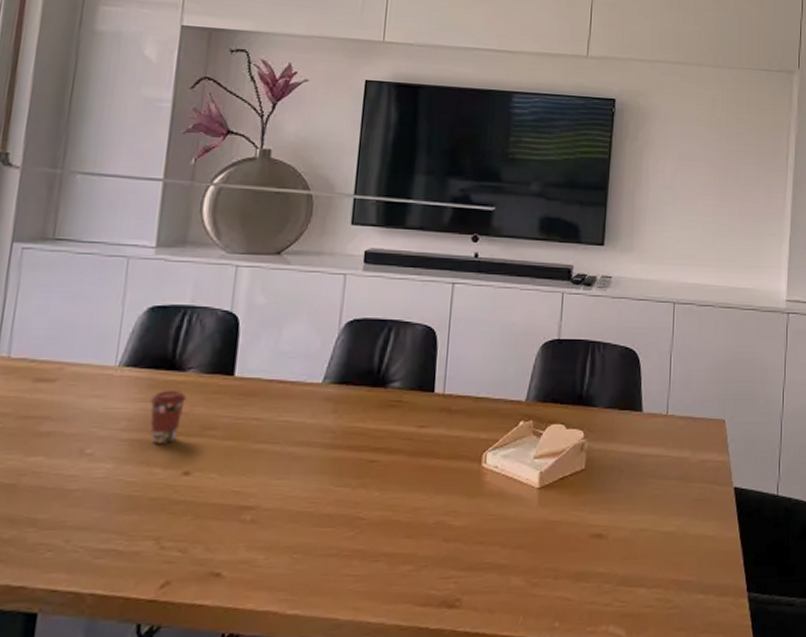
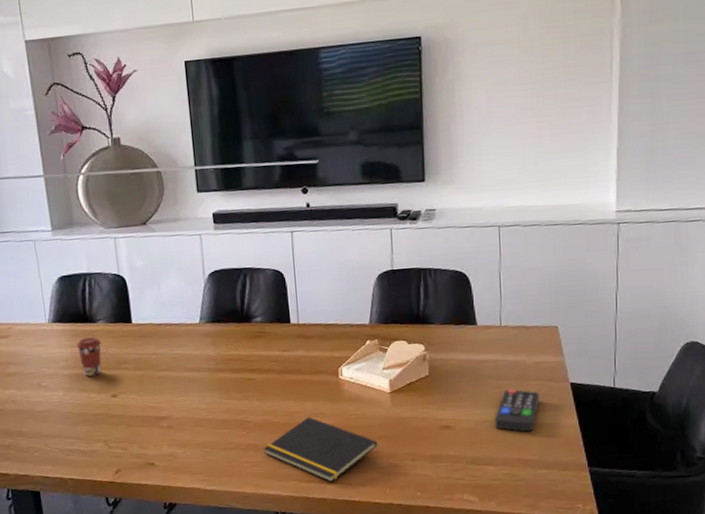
notepad: none [372,515,516,607] -> present [263,416,377,483]
remote control: none [652,492,701,546] -> present [495,389,539,432]

